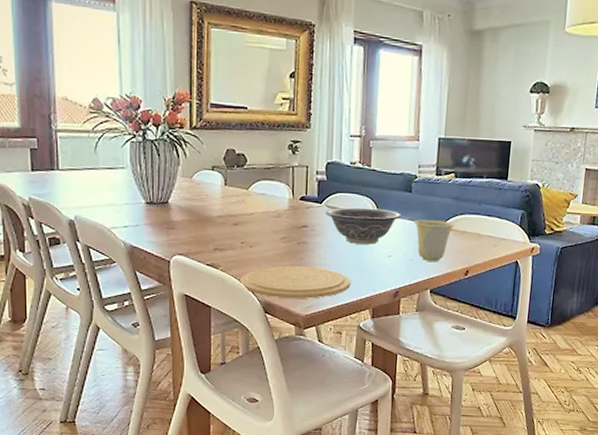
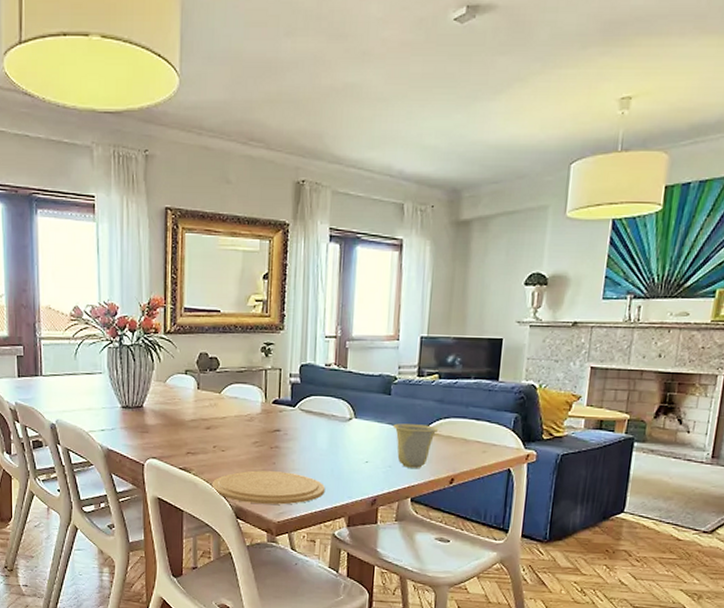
decorative bowl: present [325,207,401,245] -> none [298,410,379,450]

